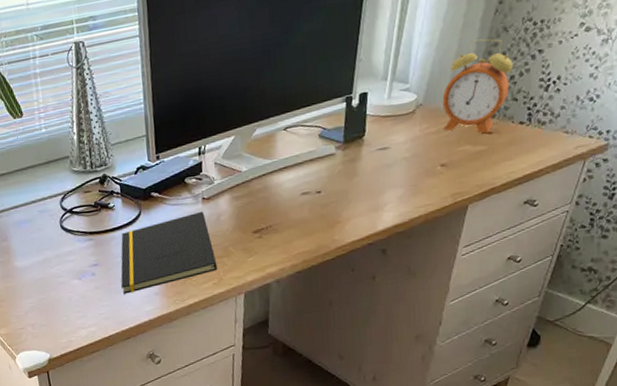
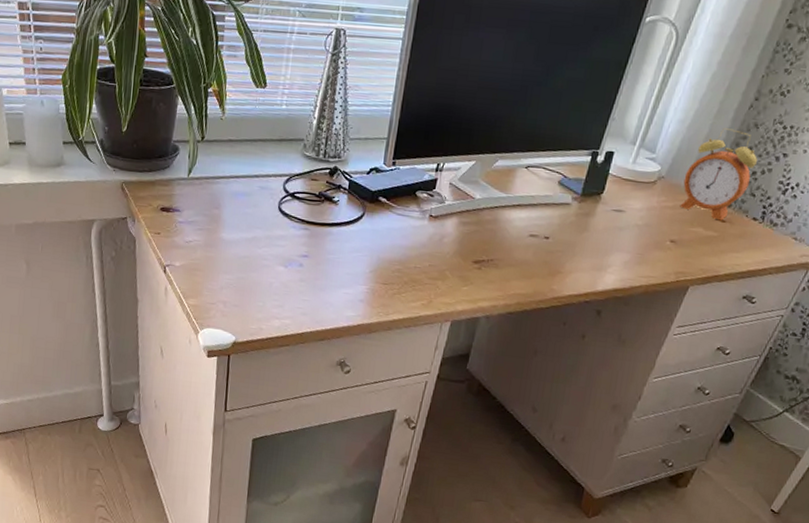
notepad: present [121,211,217,294] -> none [327,227,430,294]

